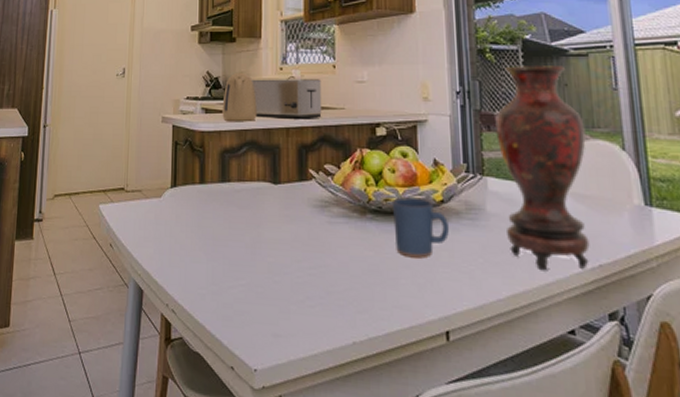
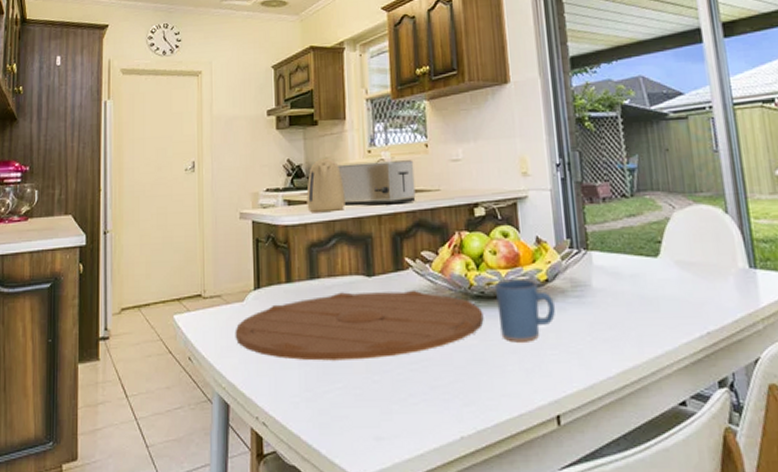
placemat: none [151,196,380,261] -> present [235,289,484,361]
vase: present [495,66,590,270] -> none [597,130,697,342]

